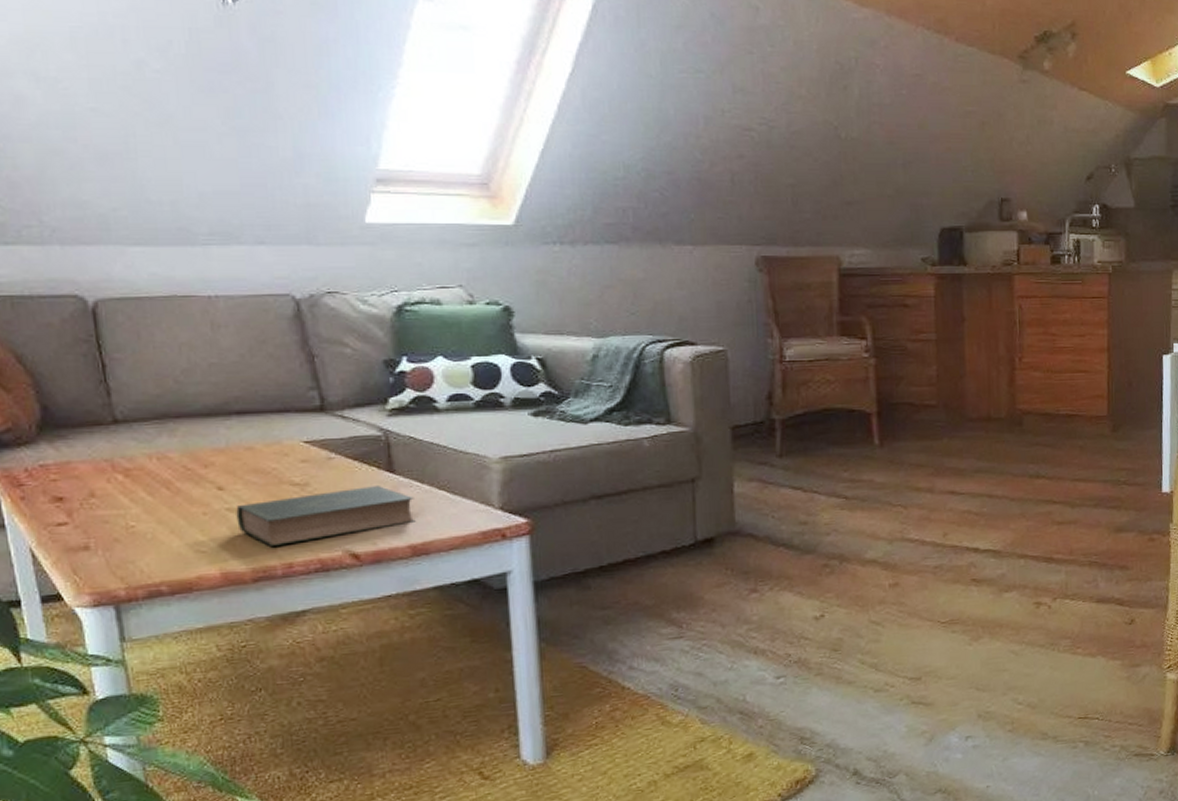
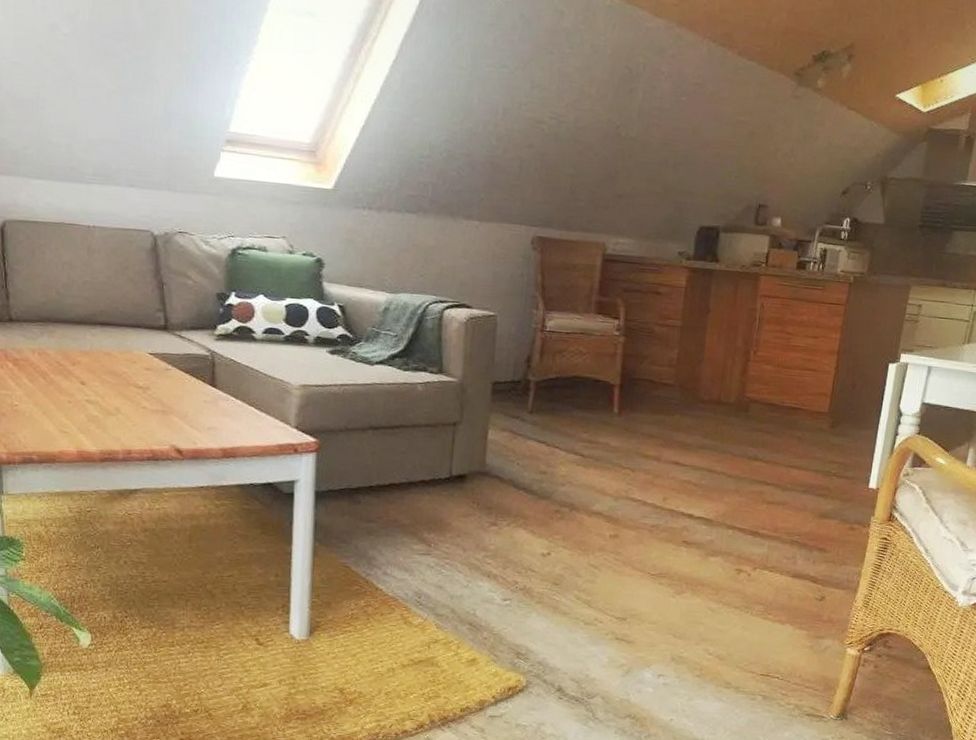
book: present [236,486,416,548] -> none [93,396,229,436]

